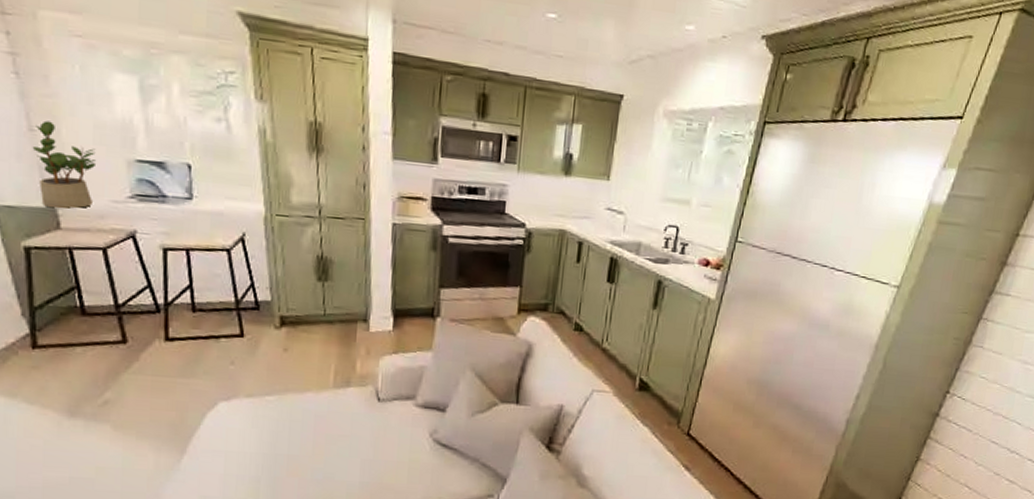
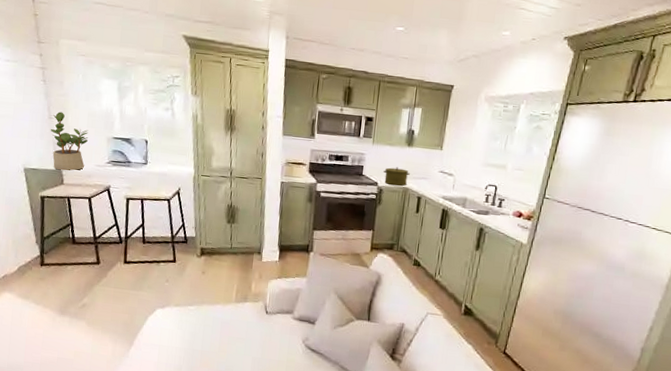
cooking pot: none [532,203,568,228] -> present [383,167,410,186]

